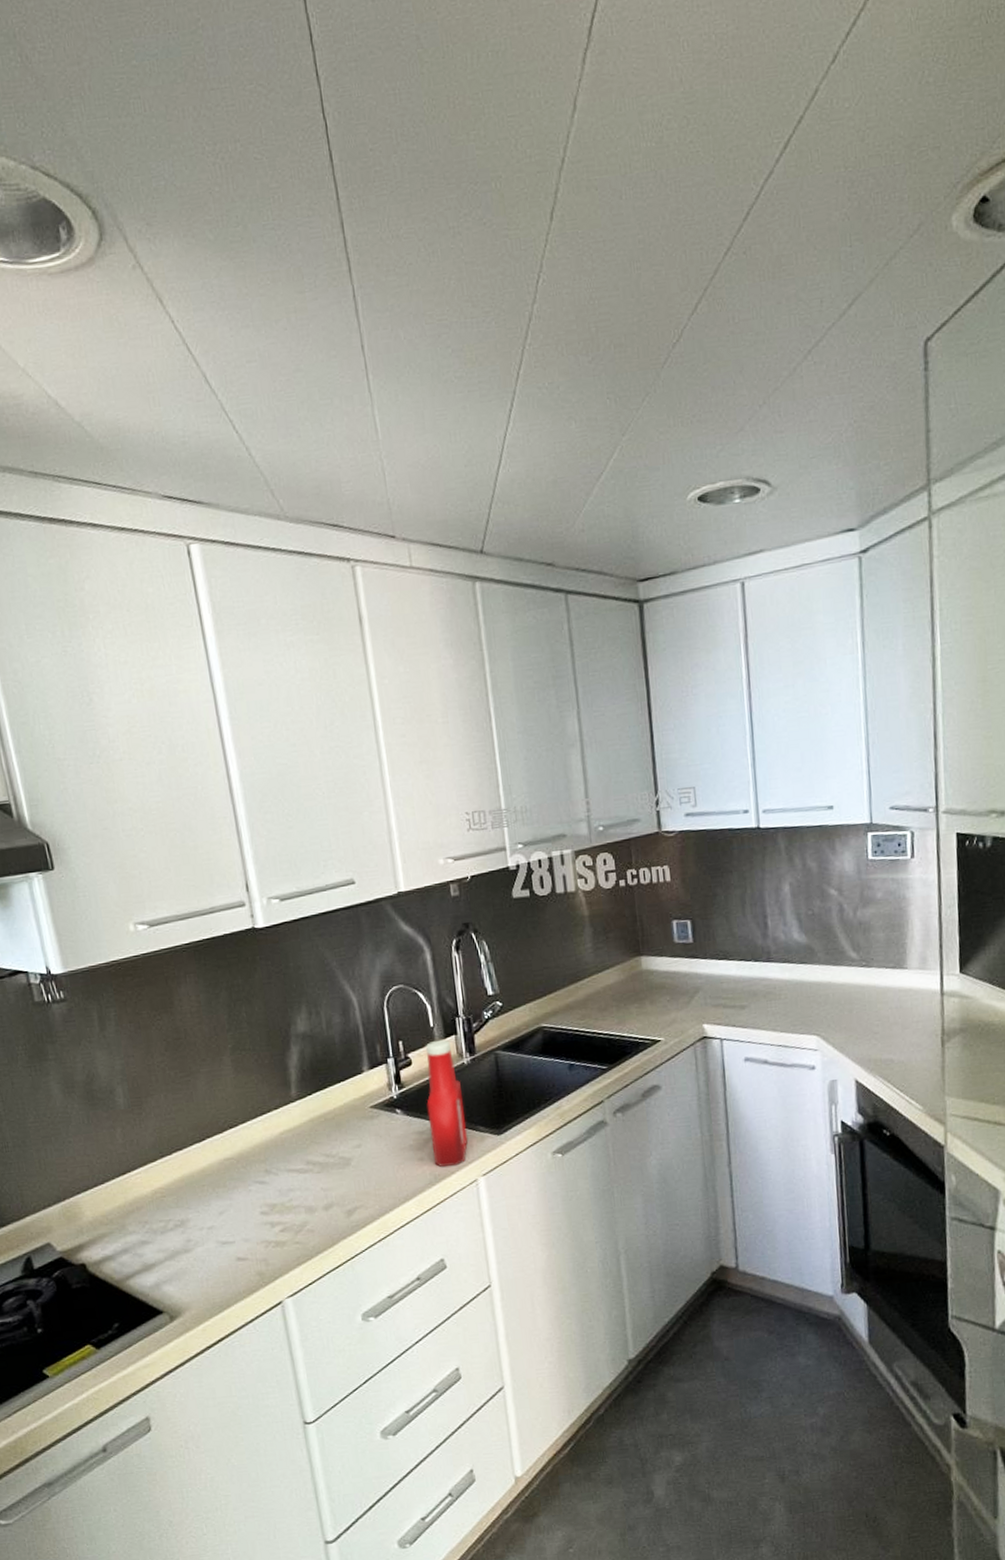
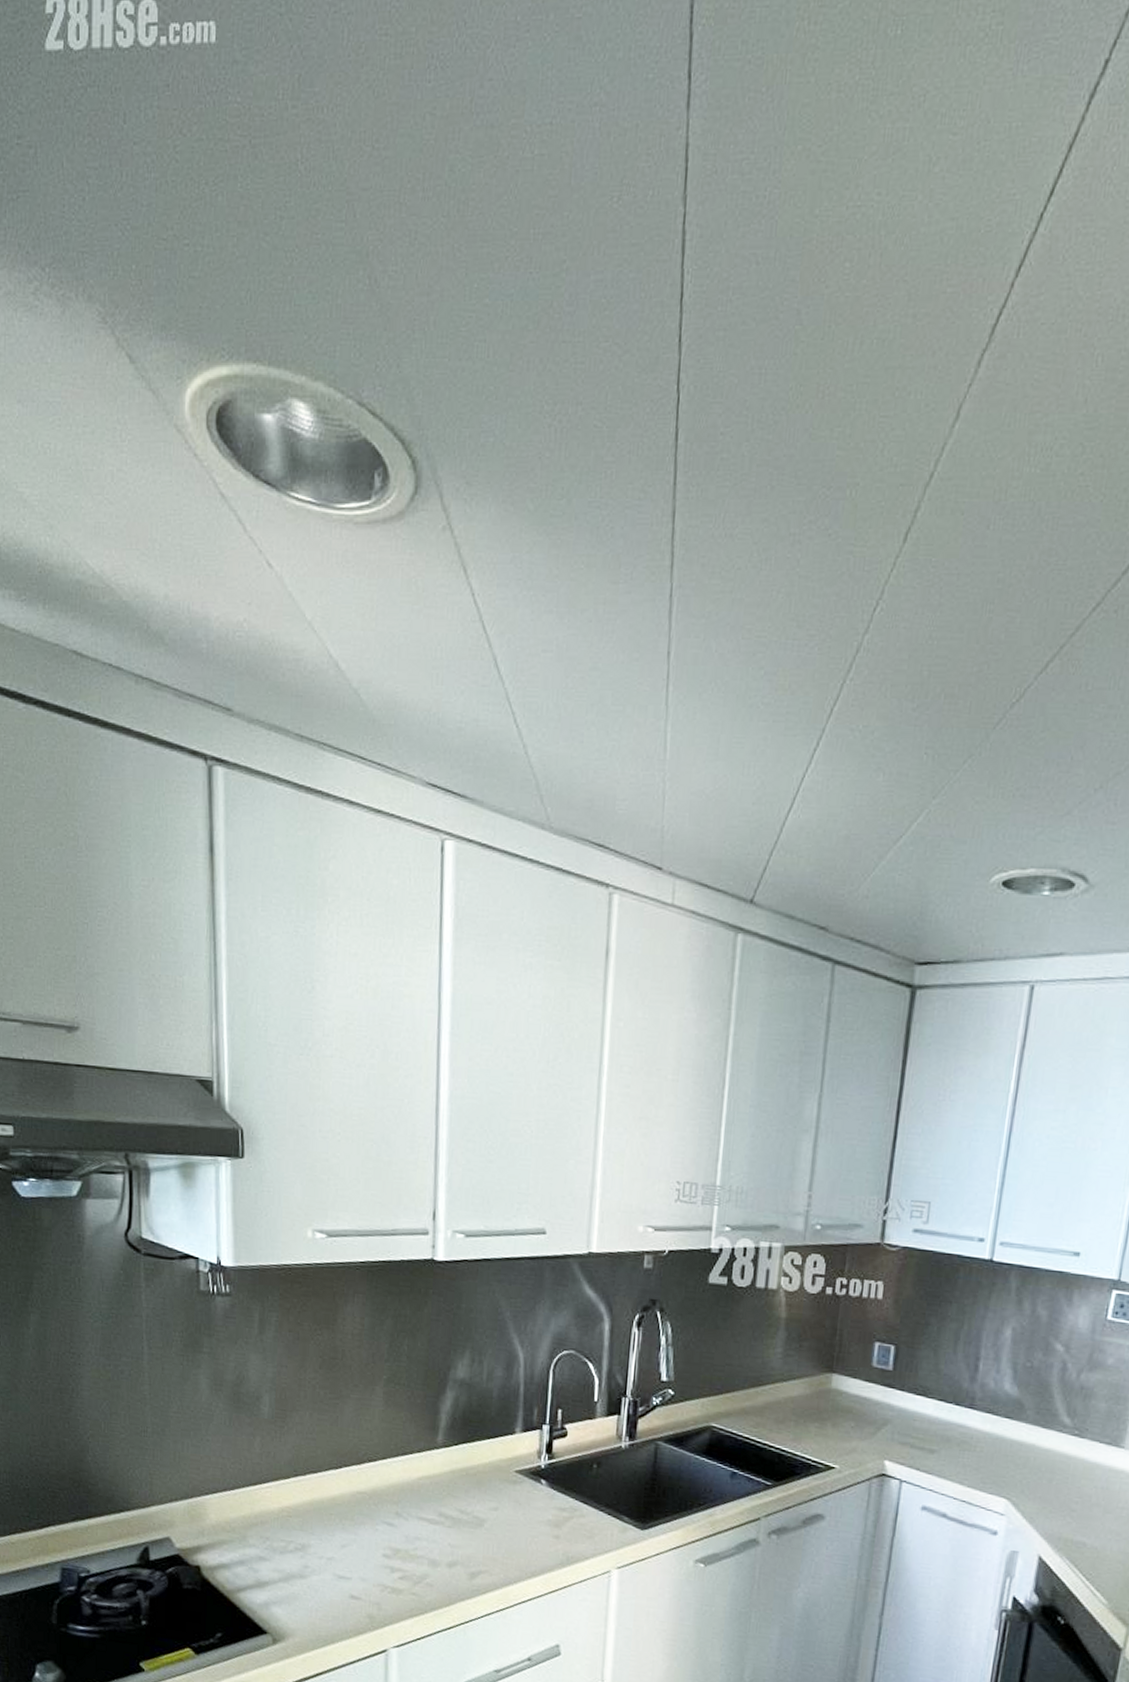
ketchup bottle: present [426,1039,468,1167] -> none [570,1416,614,1551]

